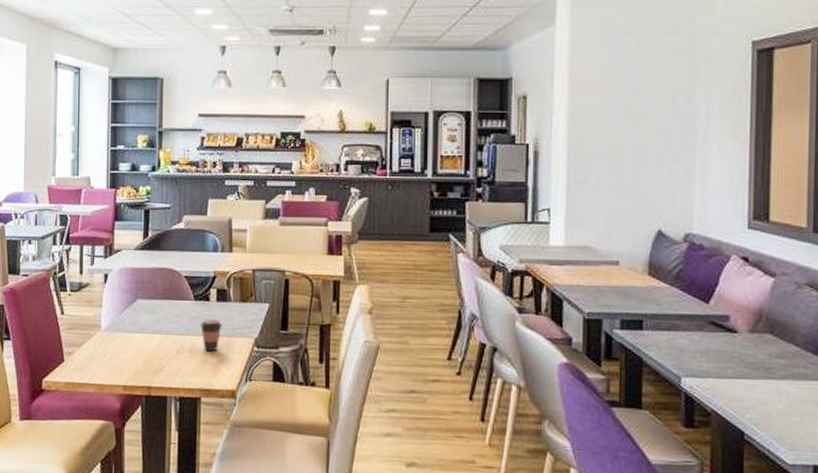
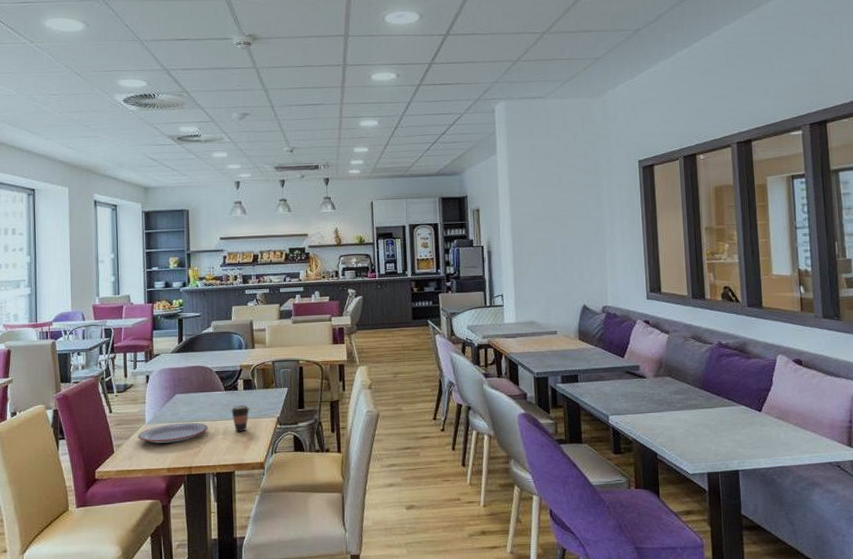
plate: none [92,333,173,356] -> present [138,422,208,443]

